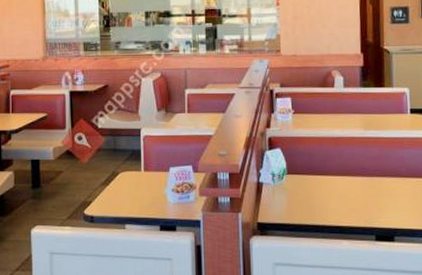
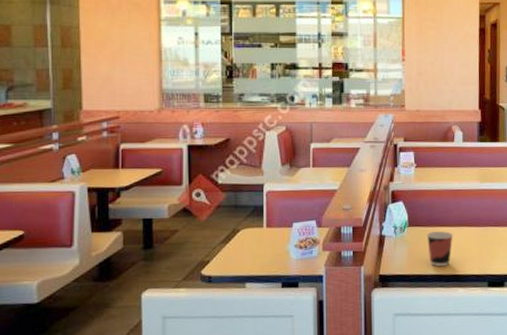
cup: none [306,180,336,216] -> present [426,231,453,266]

